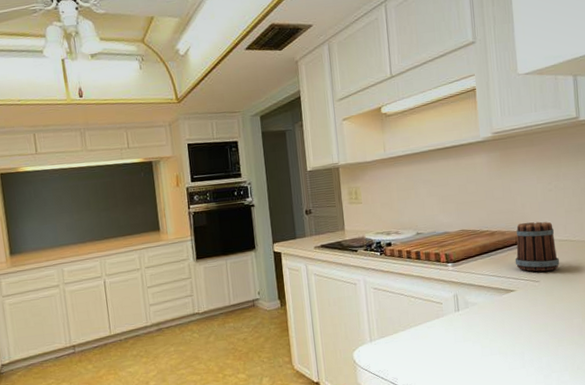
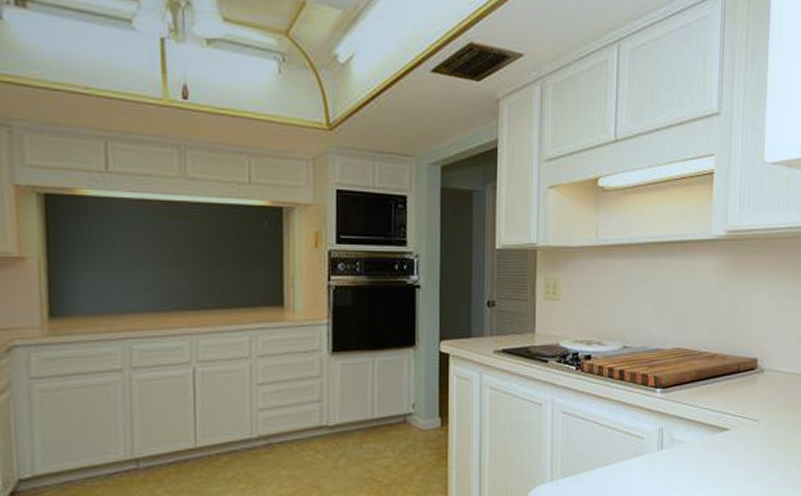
mug: present [515,221,559,272] -> none [733,346,783,409]

